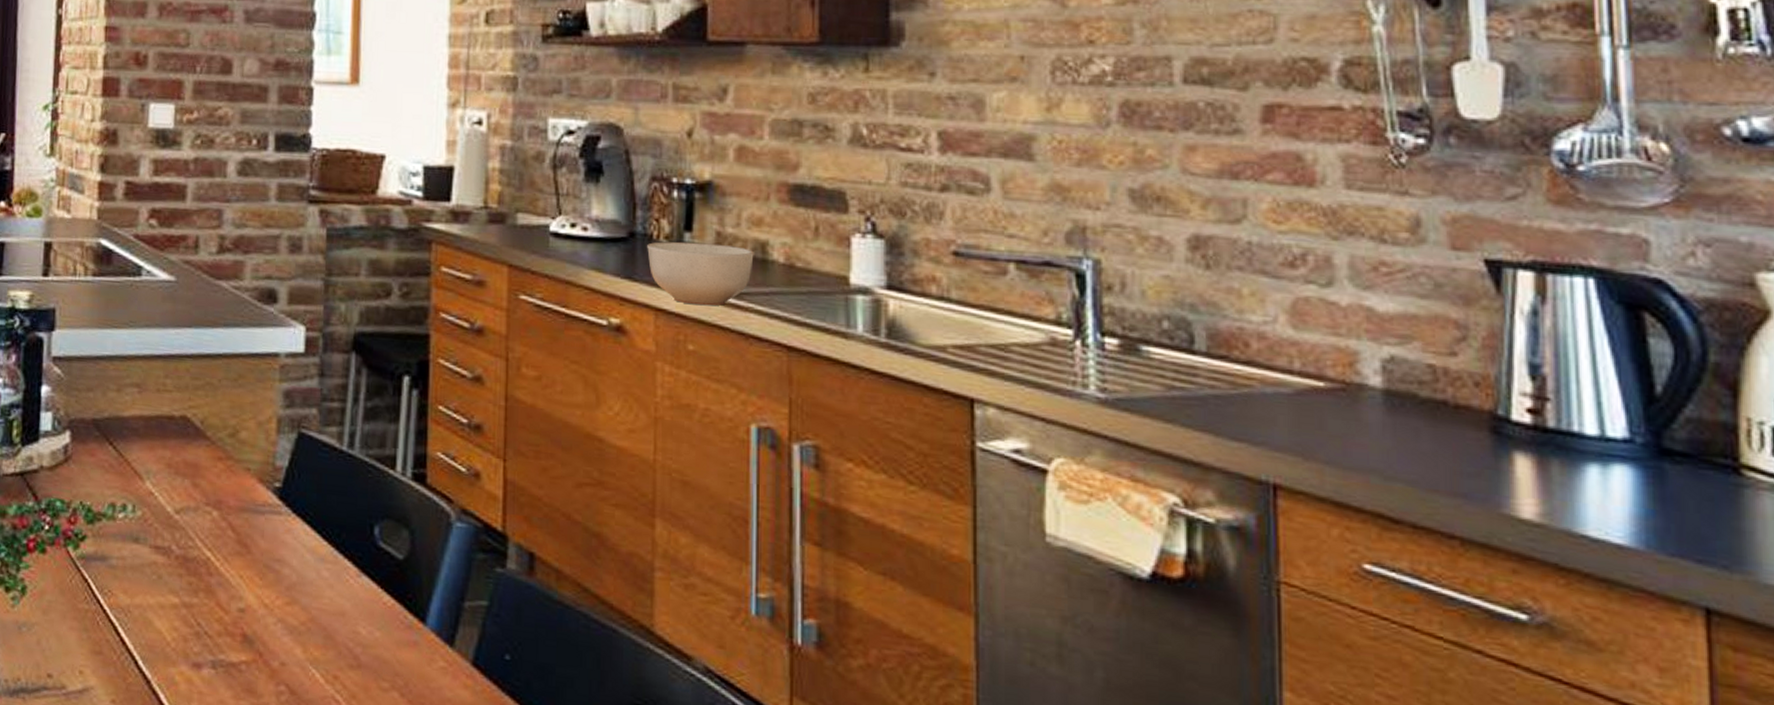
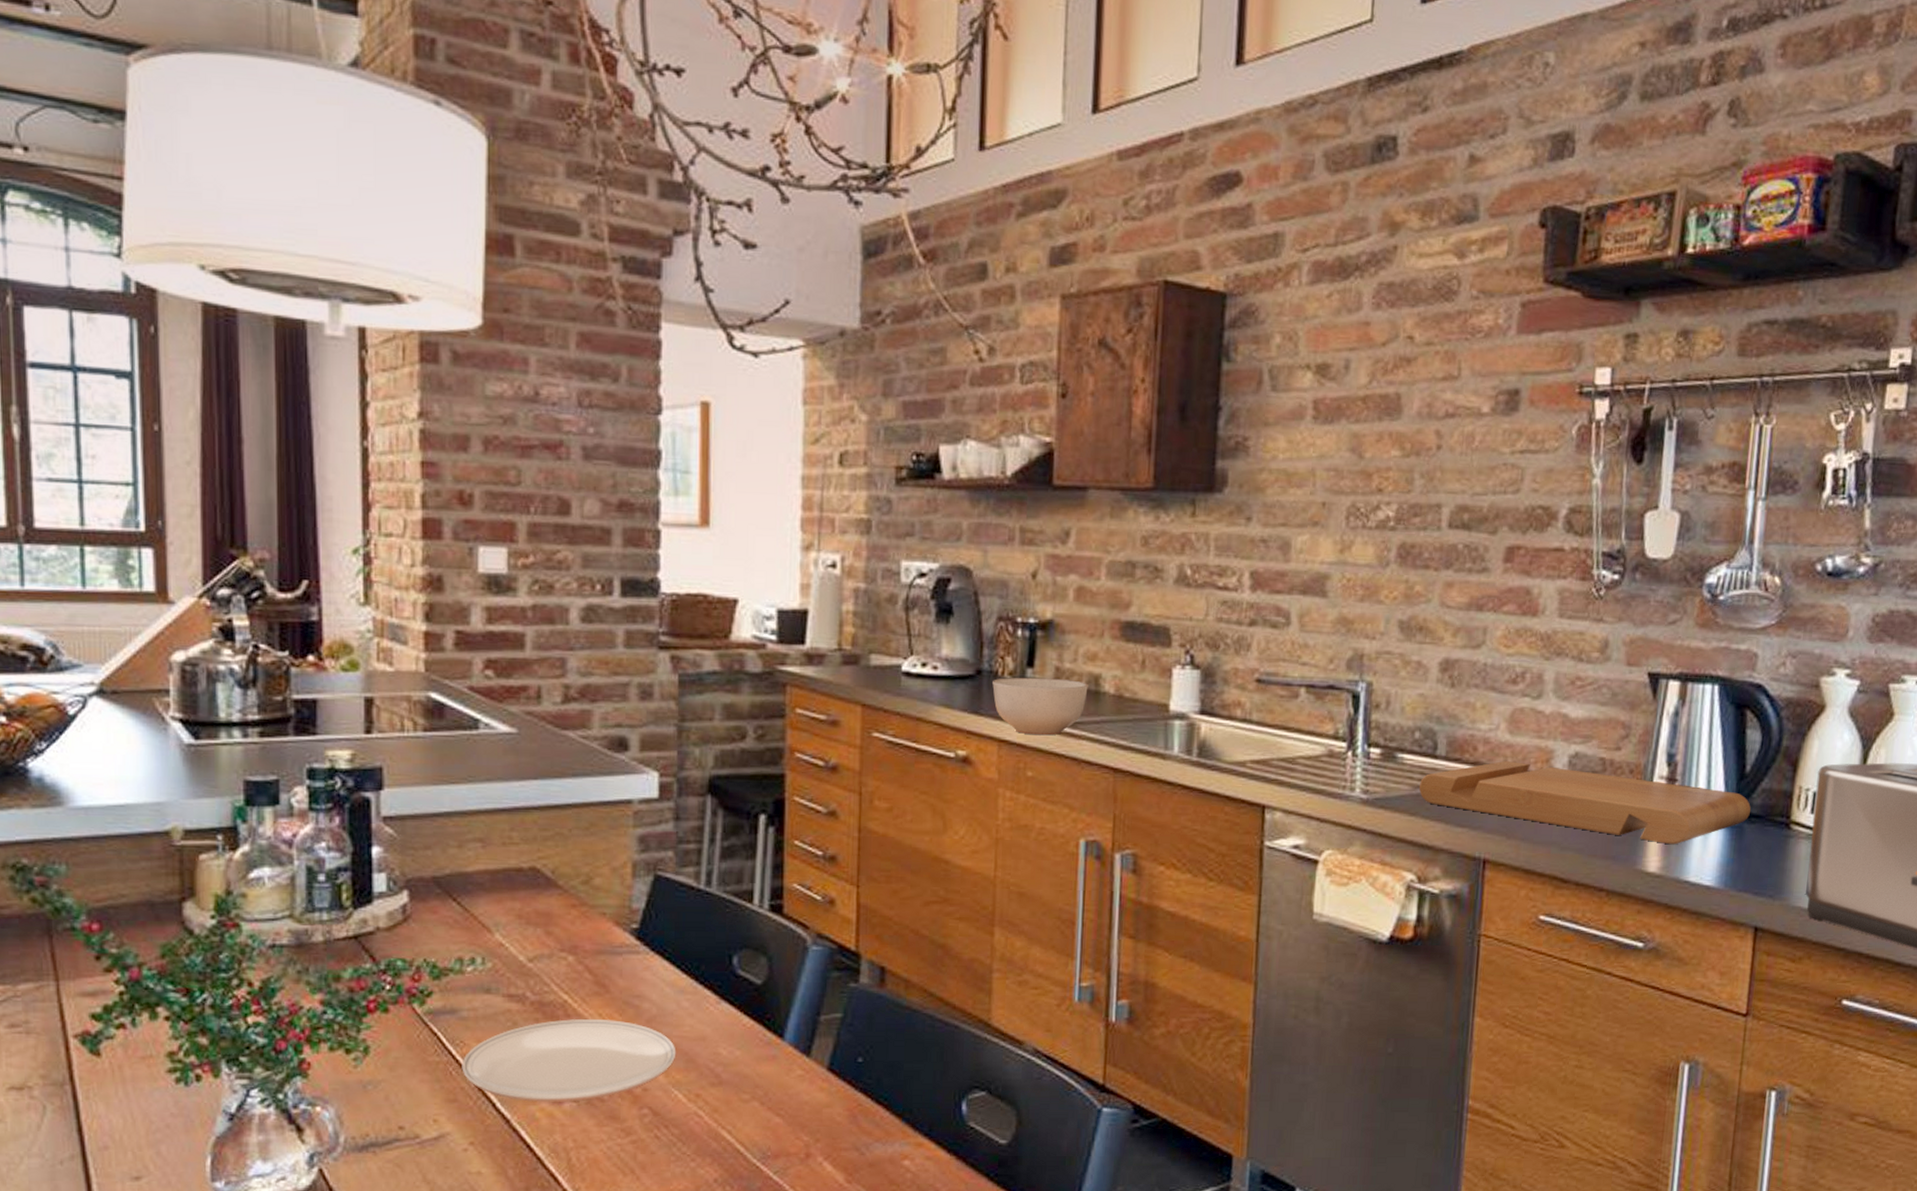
plate: none [108,578,315,669] -> present [462,1019,677,1102]
cutting board: none [1174,361,1672,485] -> present [1418,760,1751,845]

